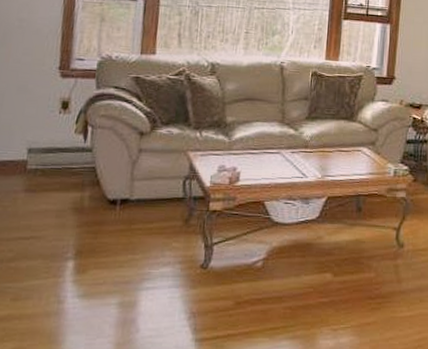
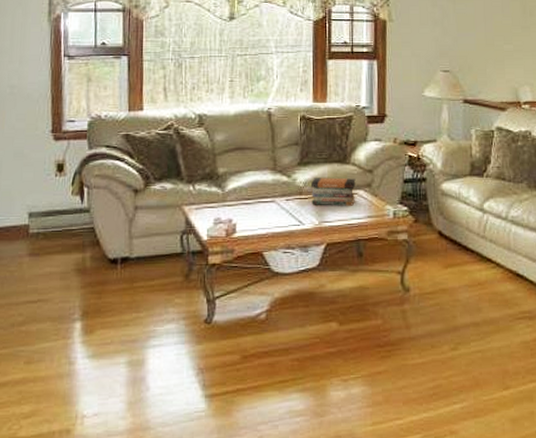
book stack: none [316,133,361,162] -> present [311,177,356,206]

